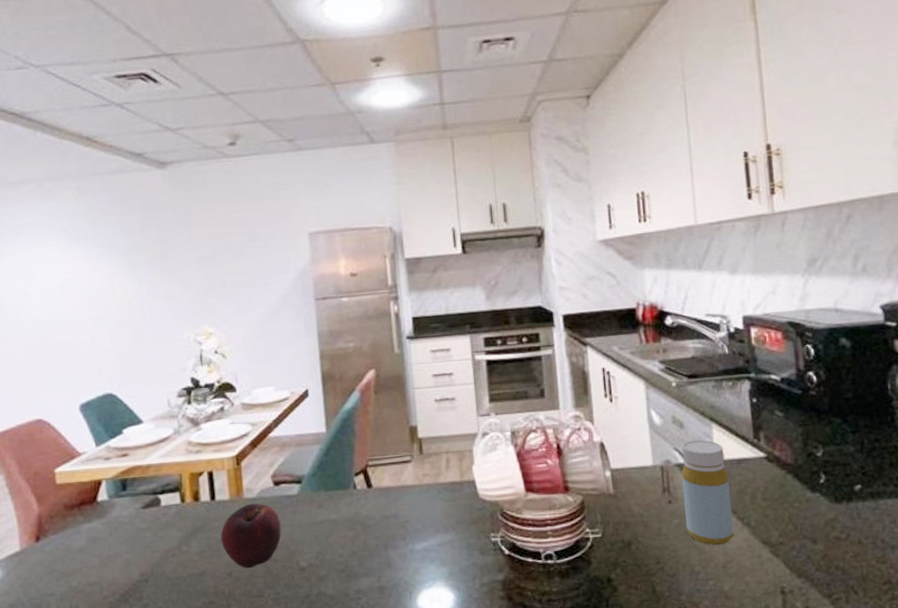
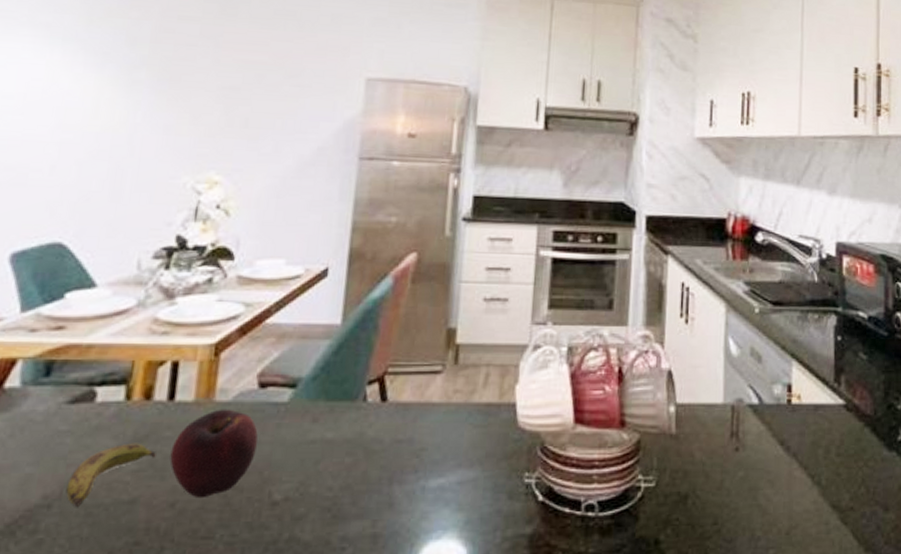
banana: none [155,532,211,580] -> present [66,443,156,507]
bottle: present [681,439,734,545] -> none [751,377,804,506]

